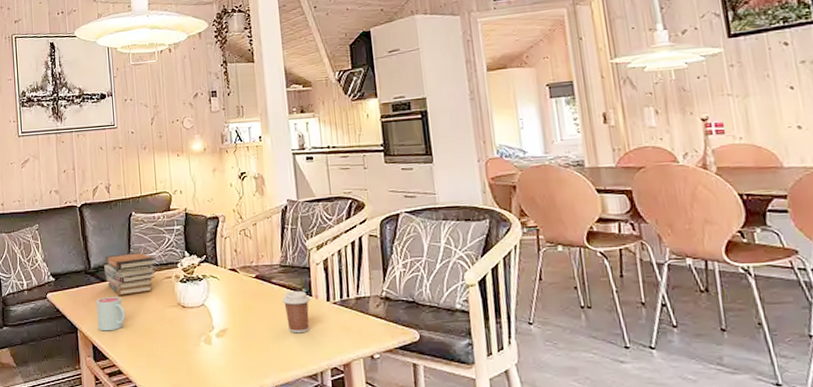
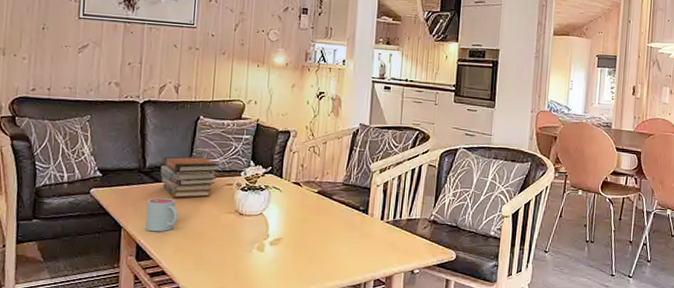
coffee cup: present [282,290,310,334] -> none [340,208,366,247]

